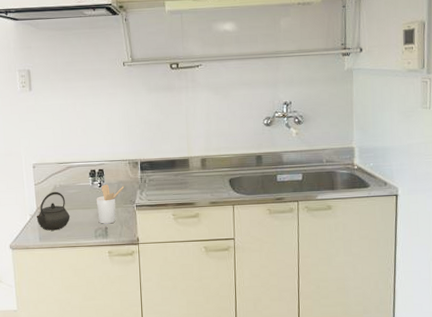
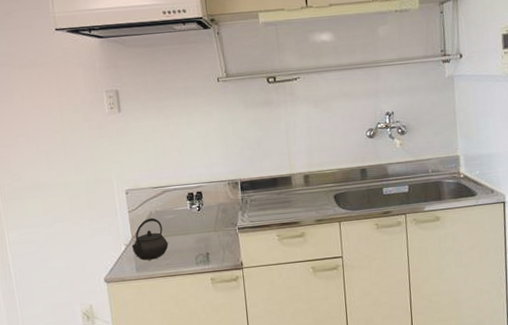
utensil holder: present [96,185,124,224] -> none [195,208,225,250]

